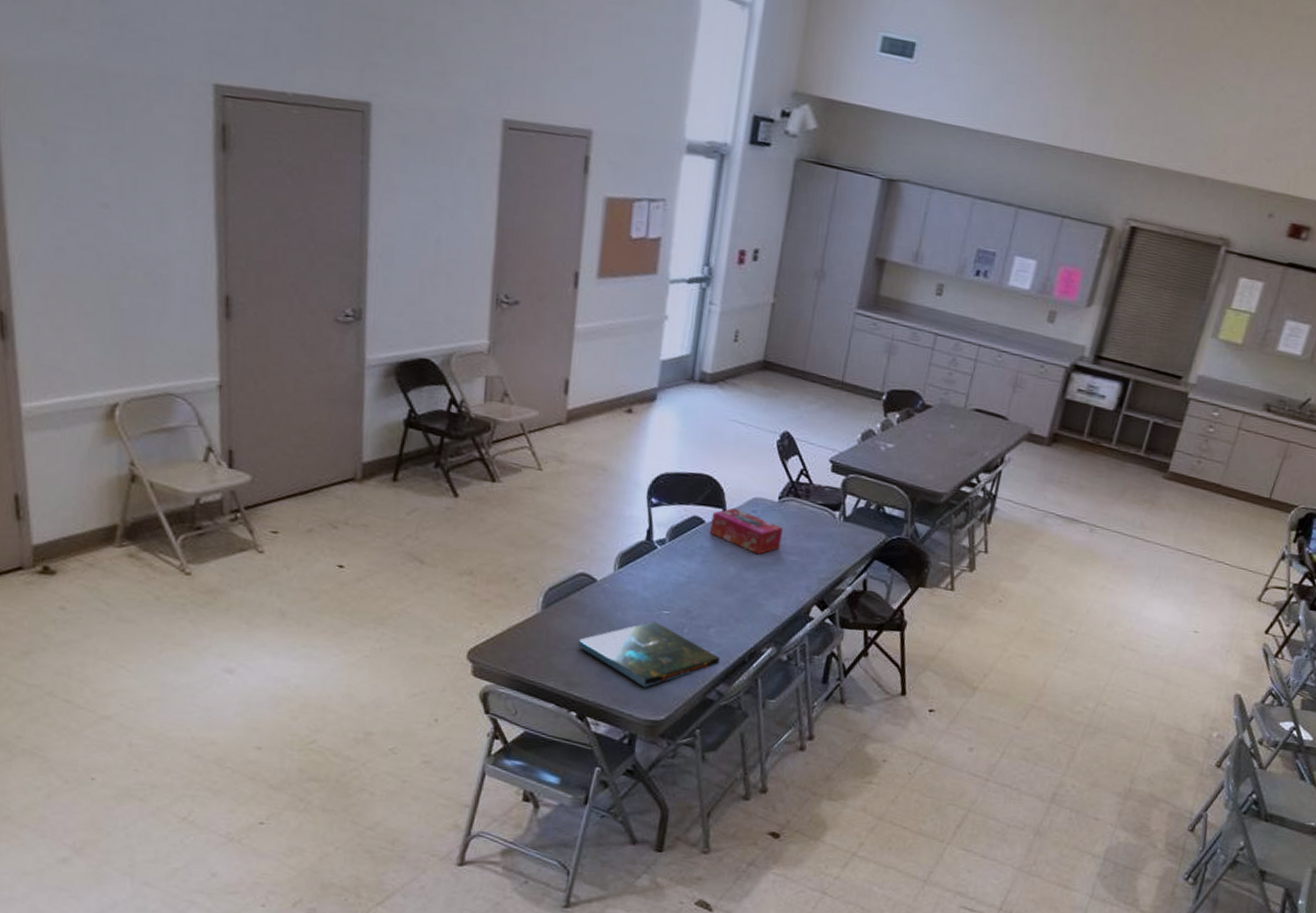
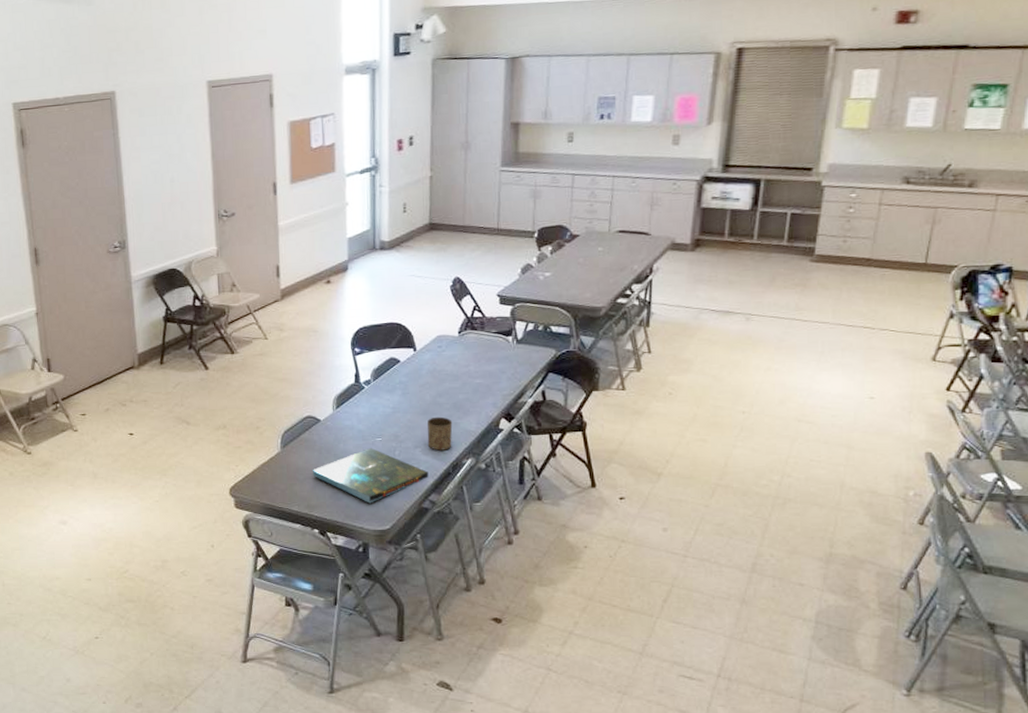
tissue box: present [710,507,784,555] -> none [405,346,467,382]
cup: none [723,593,757,635] -> present [427,416,453,451]

